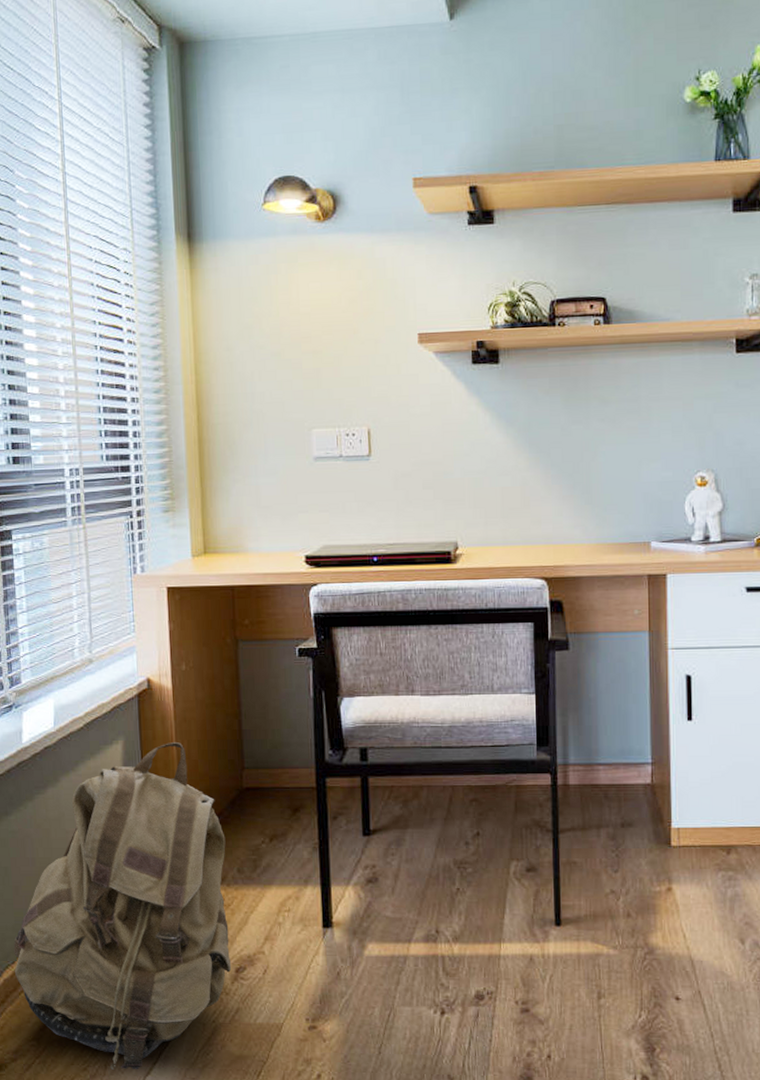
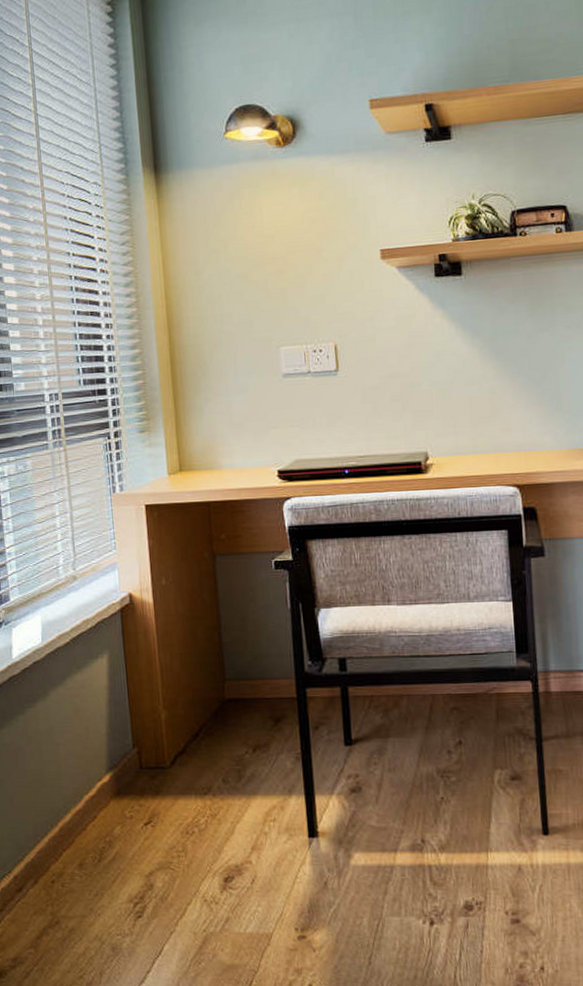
backpack: present [13,741,232,1070] -> none [9,654,220,978]

